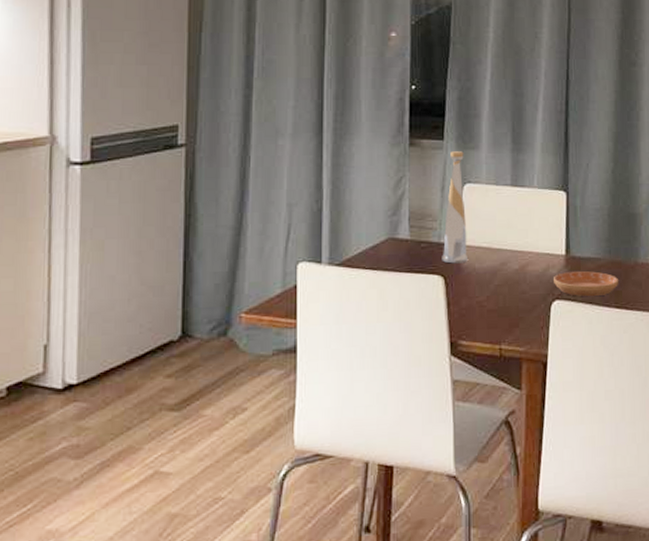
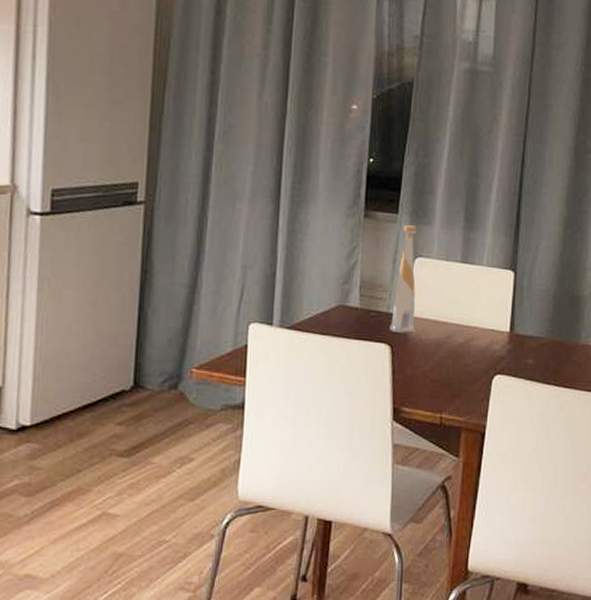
saucer: present [554,271,619,297] -> none [497,349,560,374]

